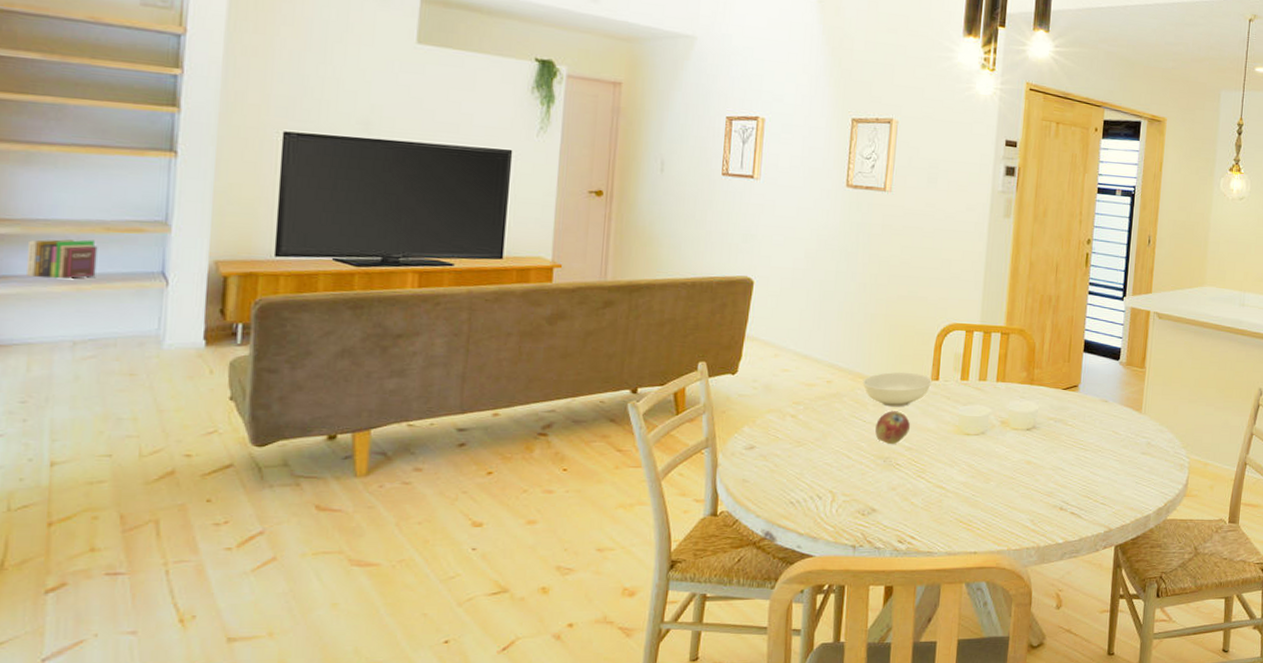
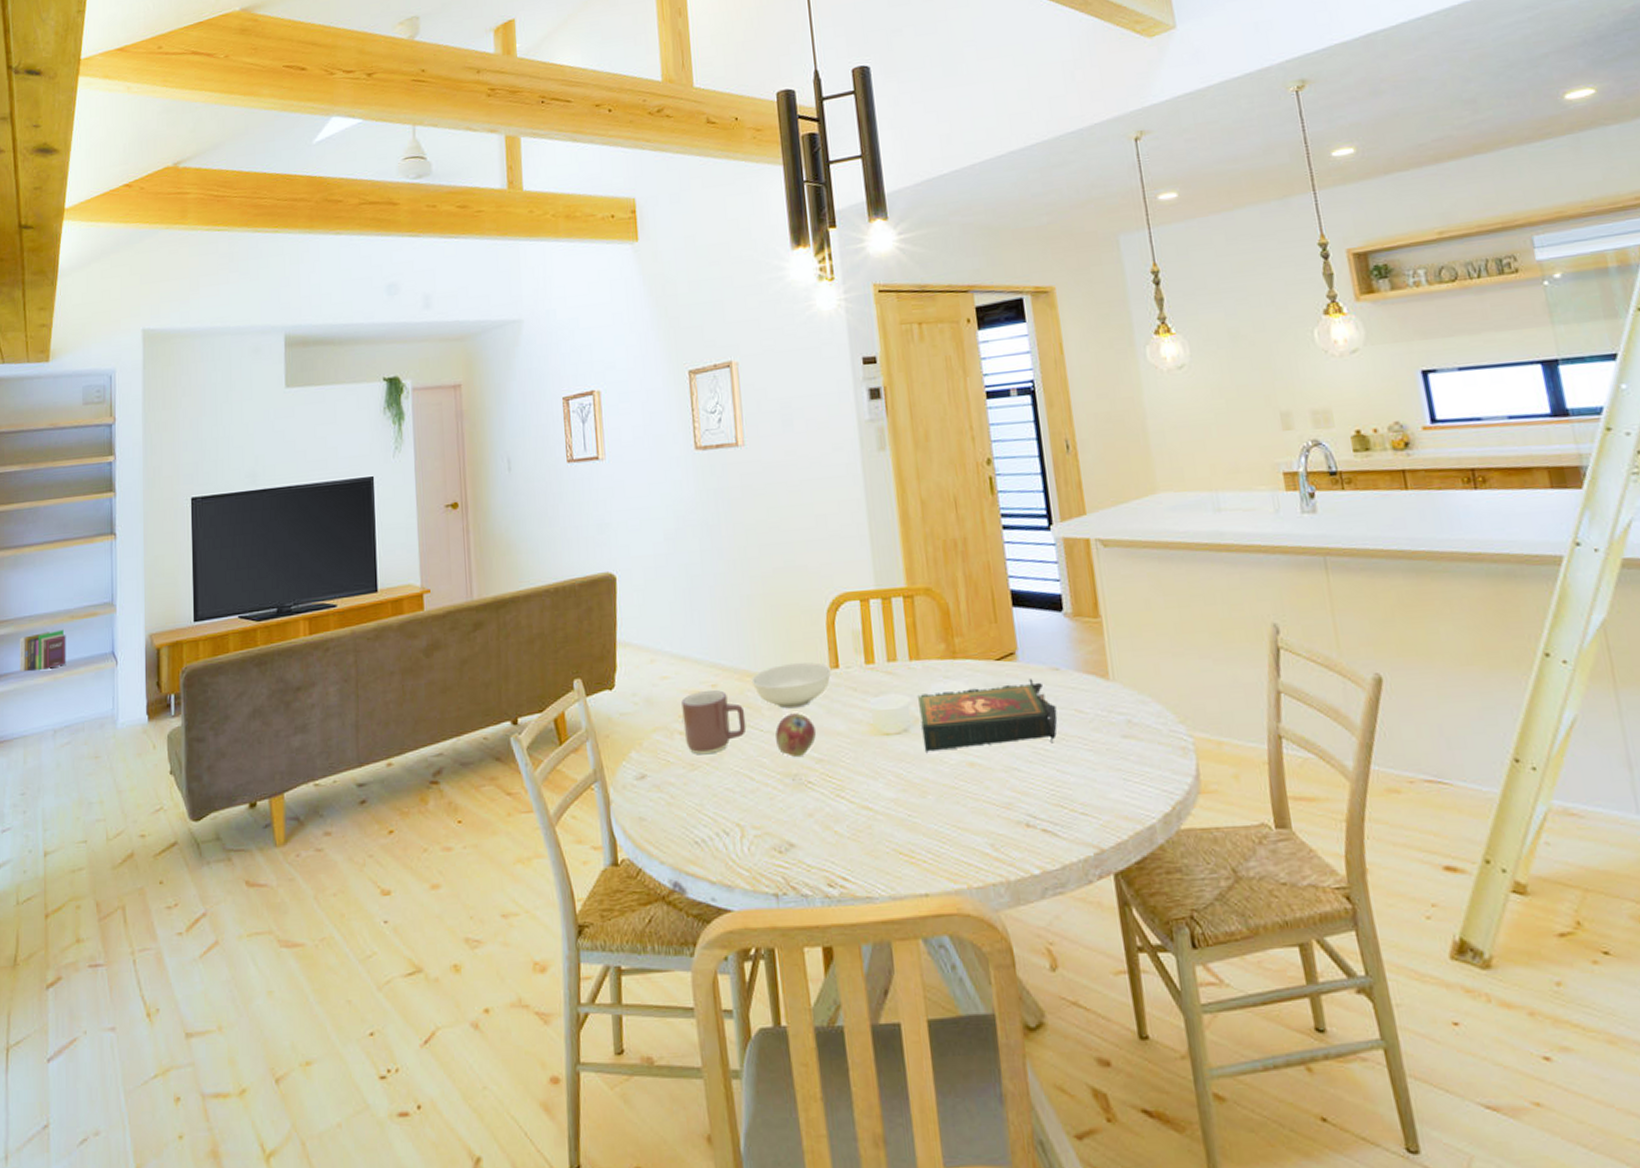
mug: none [795,385,853,435] -> present [681,690,747,755]
book: none [995,406,1100,453] -> present [917,679,1058,752]

